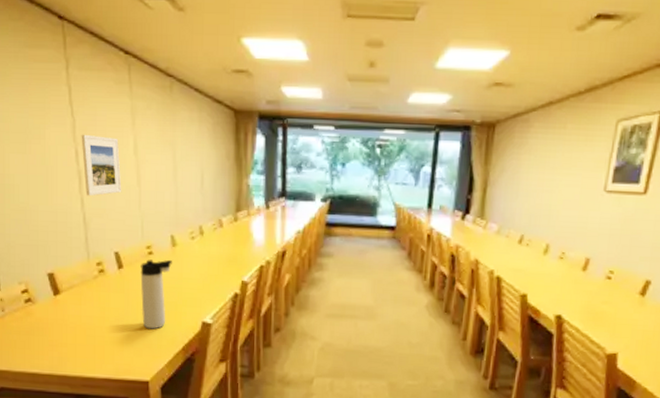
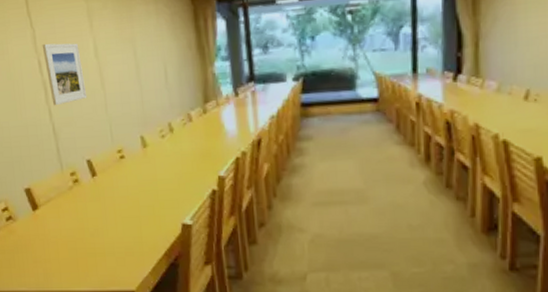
thermos bottle: present [140,259,172,329] -> none [113,161,145,236]

